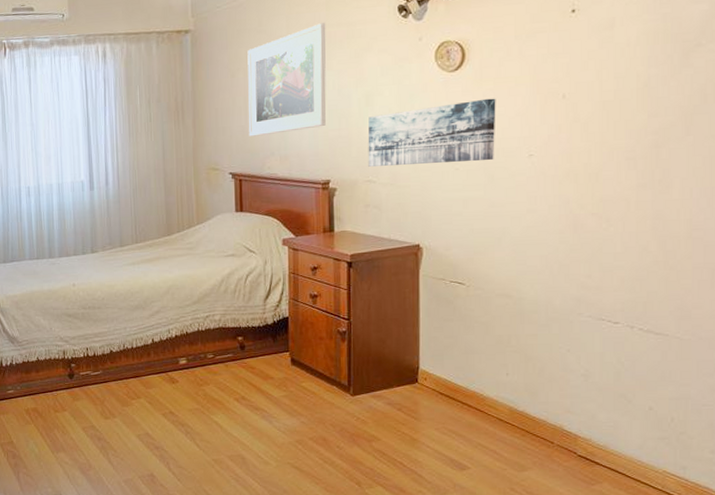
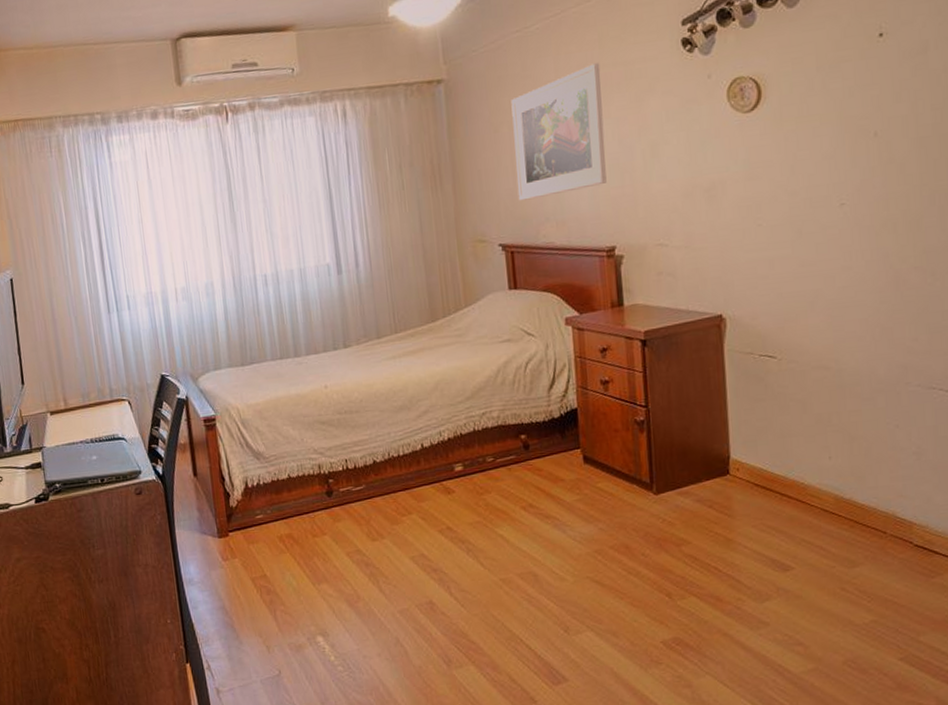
wall art: present [368,98,496,167] -> none [655,140,802,228]

